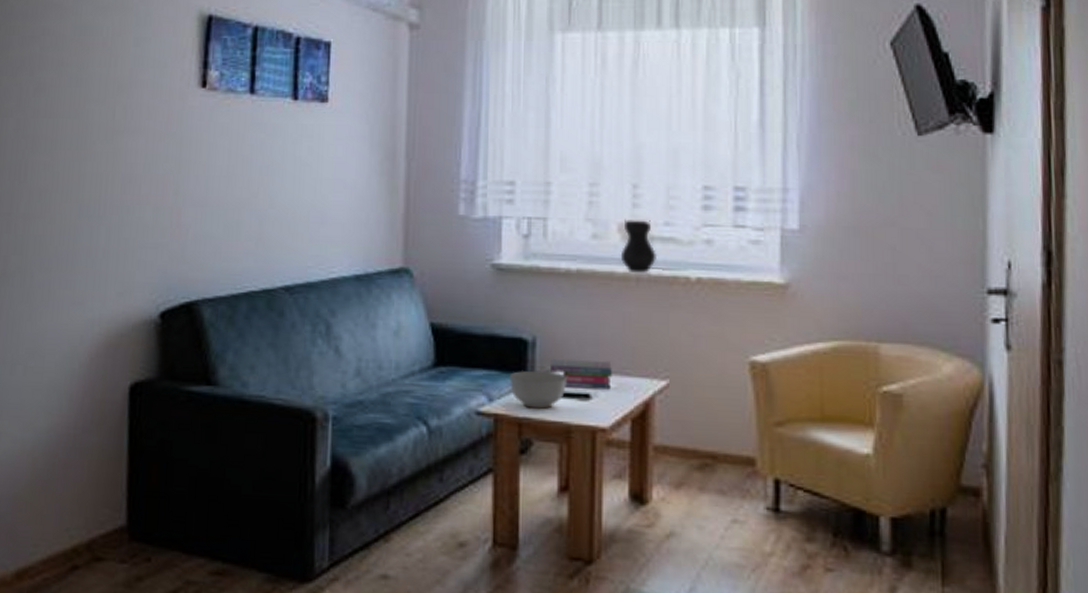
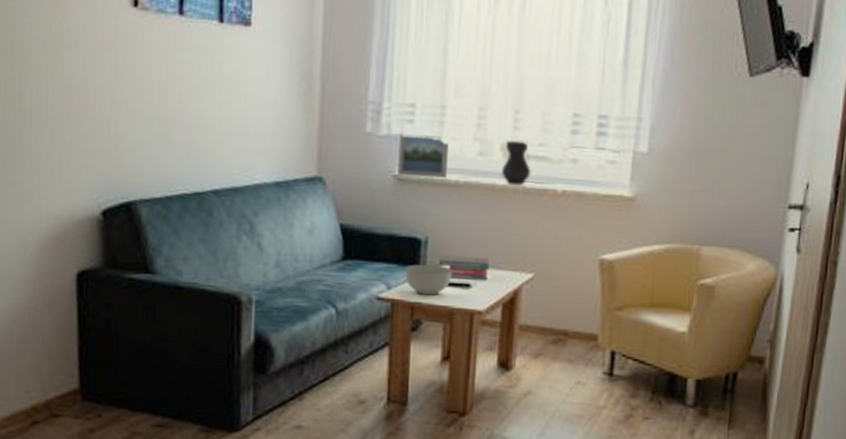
picture frame: none [496,216,556,267] -> present [397,134,449,179]

